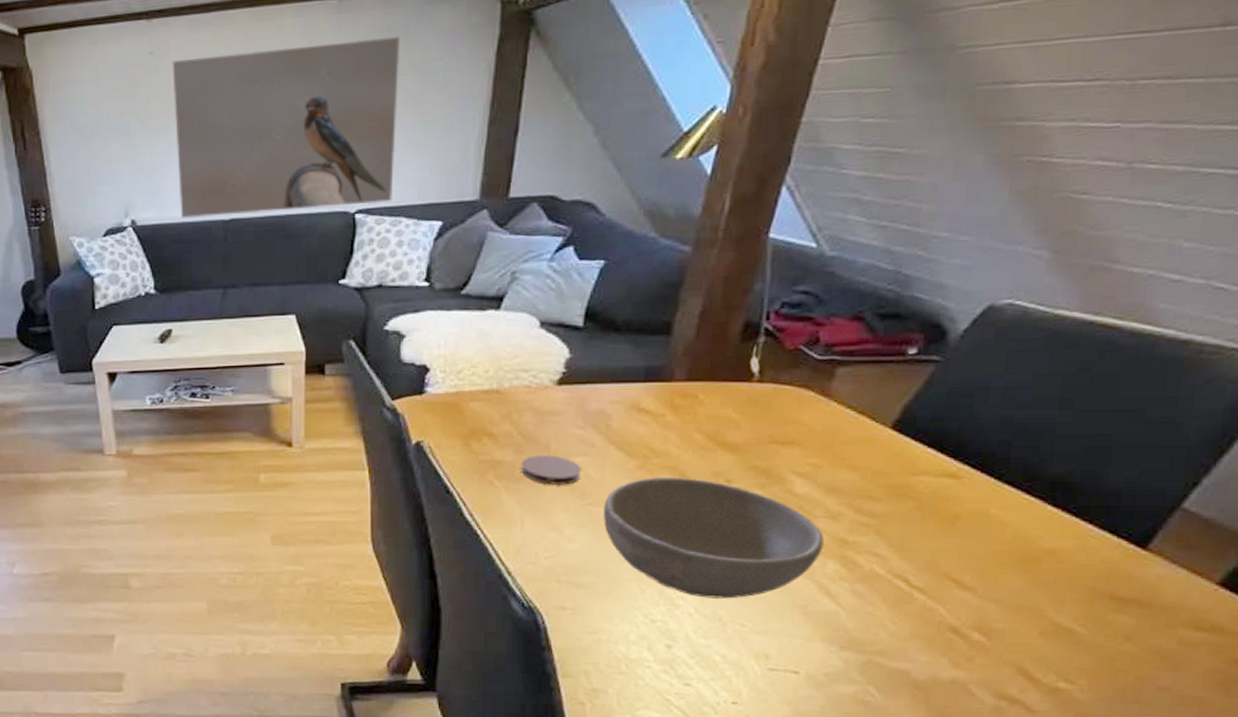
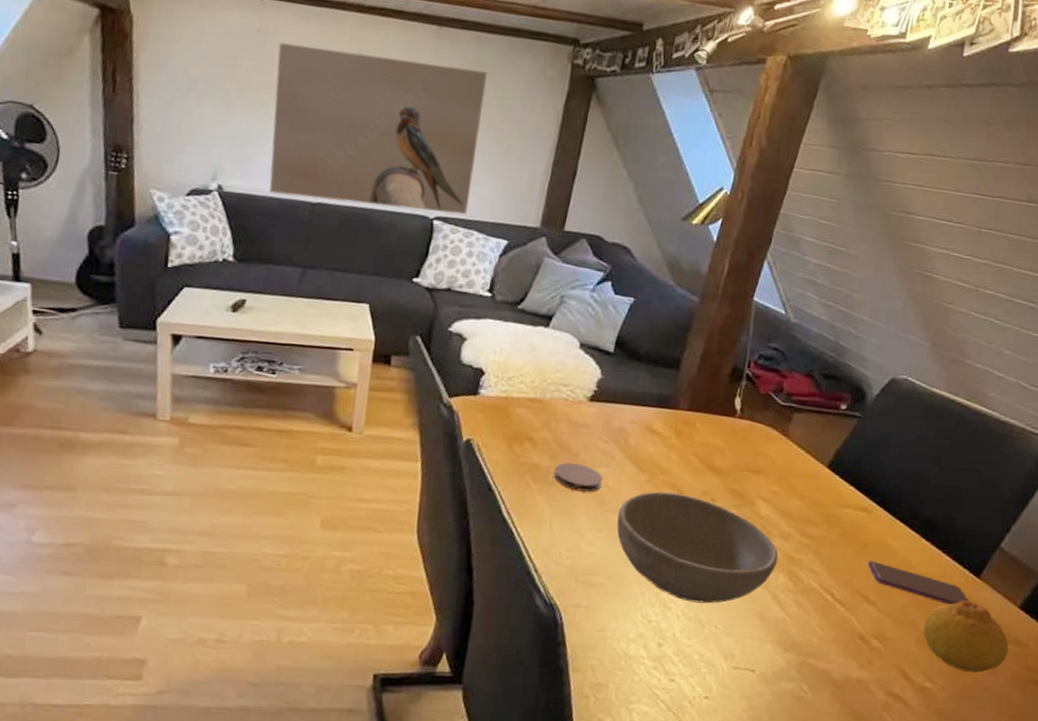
smartphone: none [960,537,1130,586] -> present [867,560,970,605]
fruit: none [1052,579,1201,669] -> present [923,600,1009,673]

